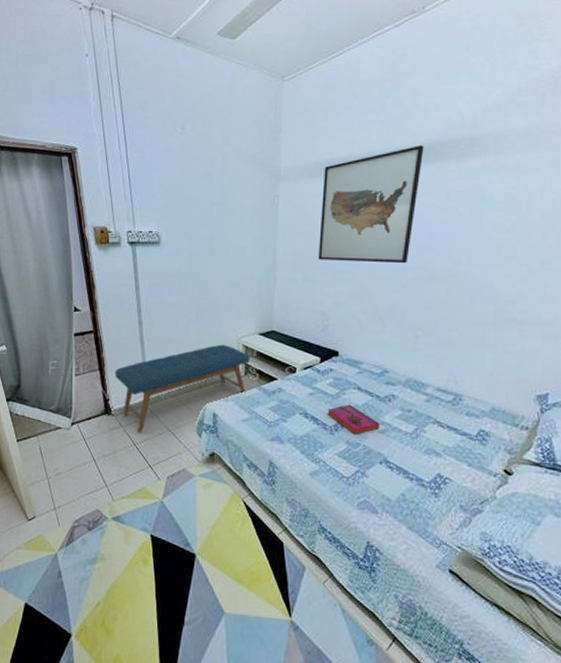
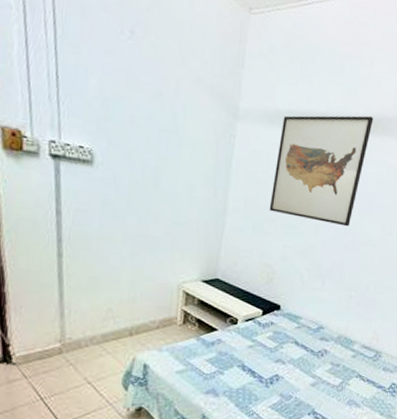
bench: present [115,344,250,432] -> none [20,288,191,384]
hardback book: present [327,404,380,434] -> none [264,358,311,387]

